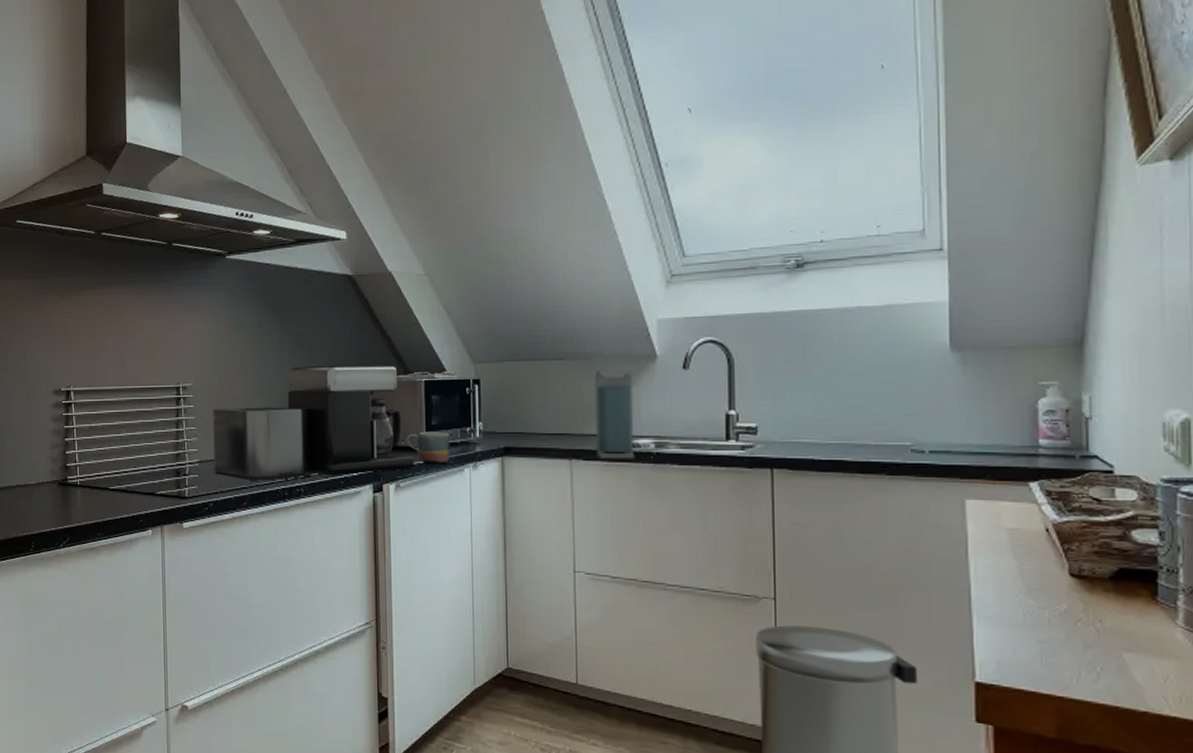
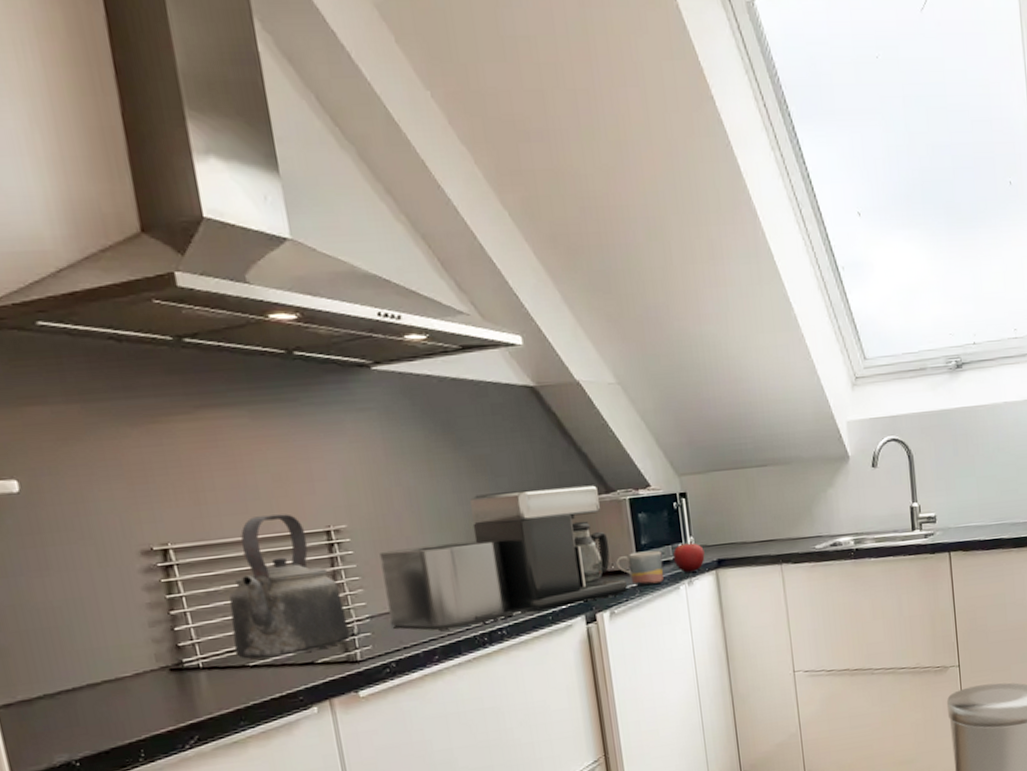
kettle: none [102,371,182,485] -> present [229,514,350,659]
fruit: none [460,425,492,456] -> present [672,540,705,573]
soap dispenser: present [594,370,635,459] -> none [796,472,838,561]

